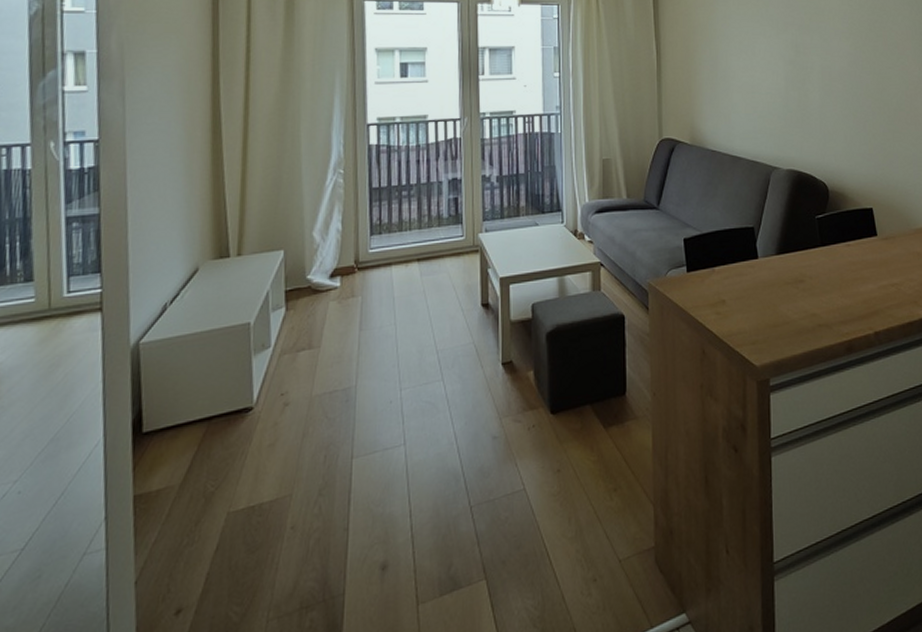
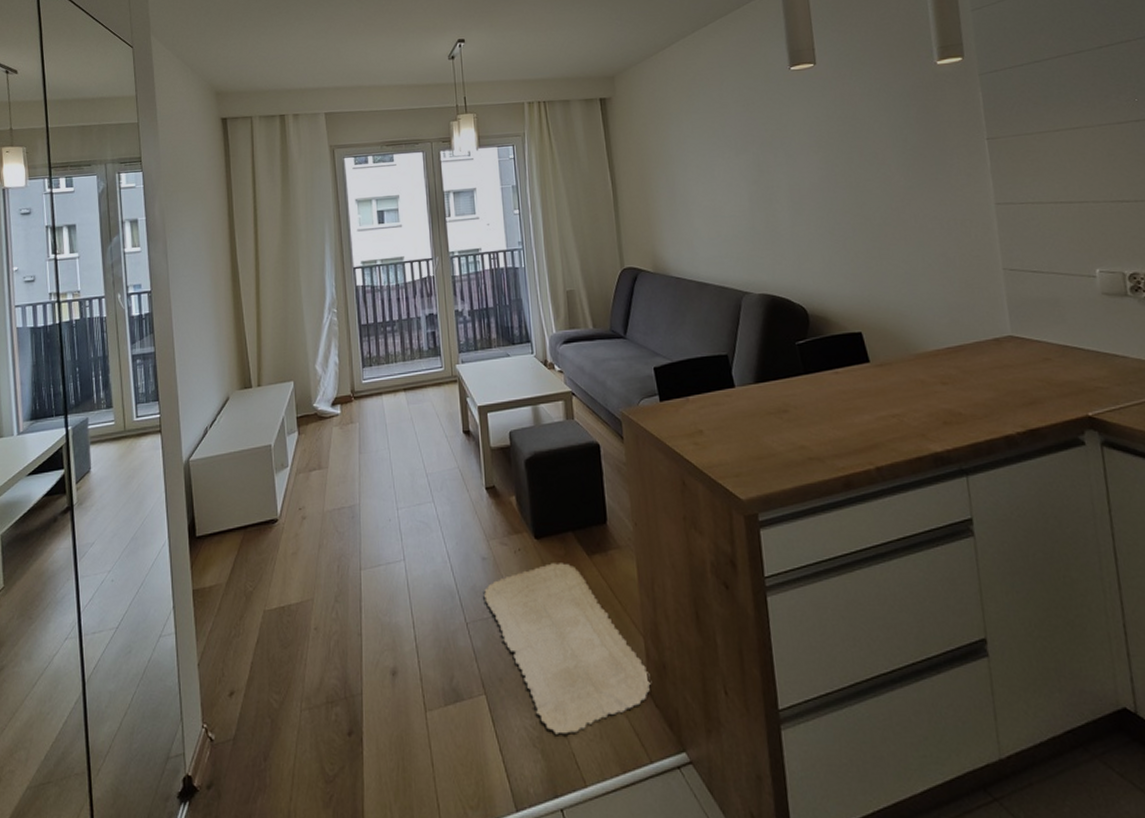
bath mat: none [491,437,658,612] -> present [483,563,652,735]

